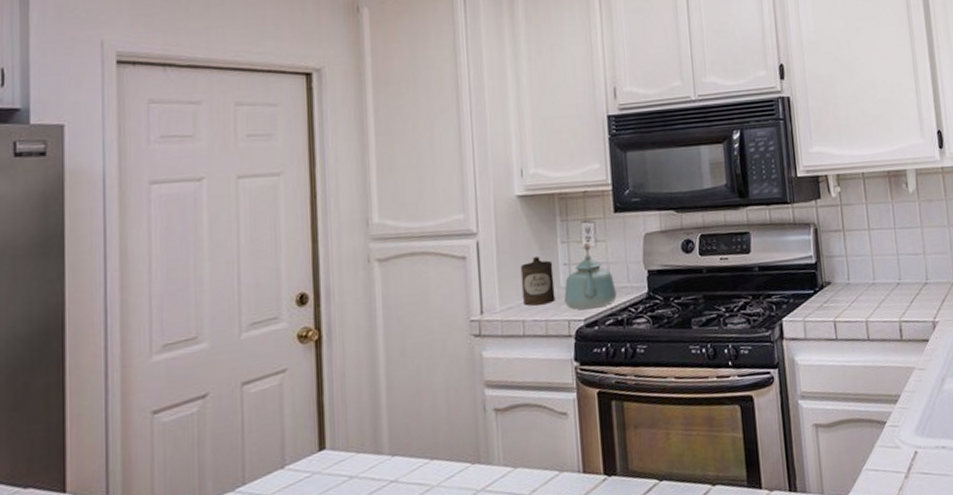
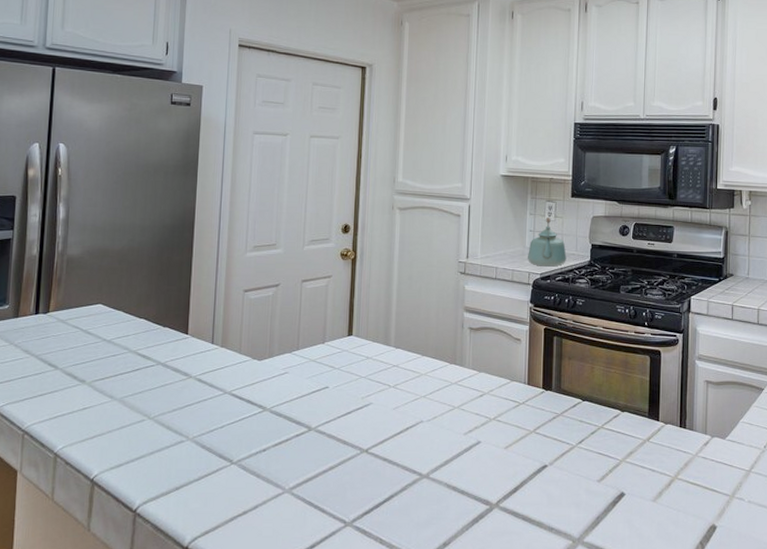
canister: present [520,257,555,306] -> none [498,222,522,258]

